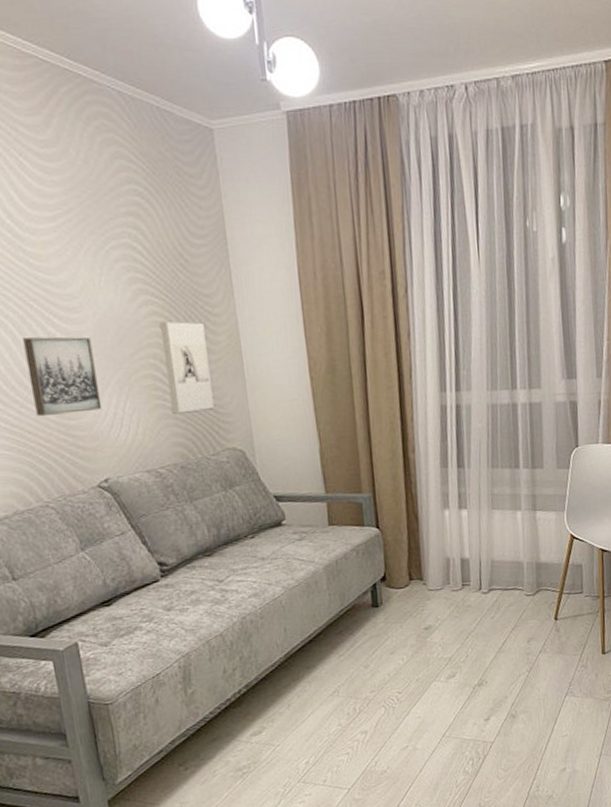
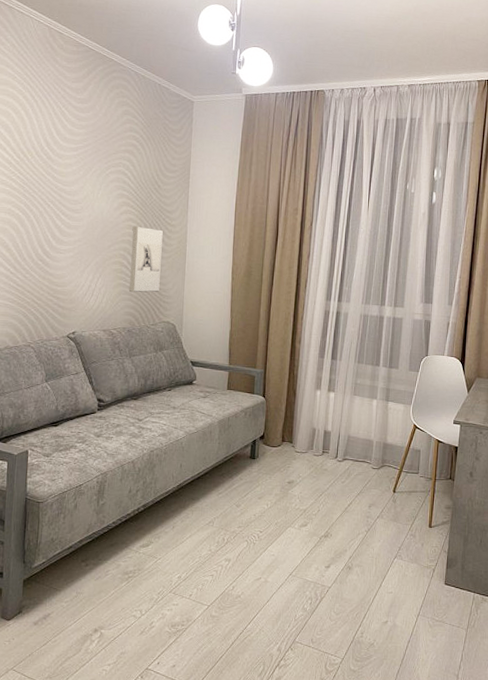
wall art: present [23,336,102,417] -> none [36,226,84,282]

